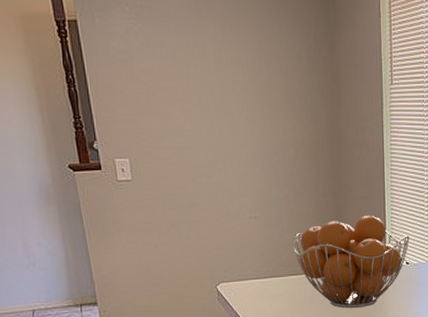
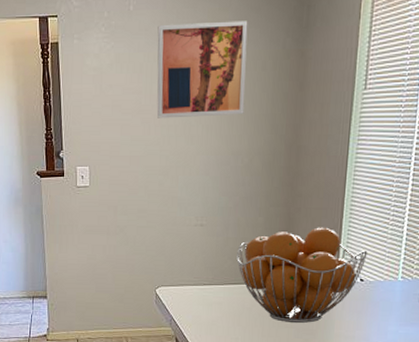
wall art: none [187,9,285,108] -> present [157,20,248,118]

